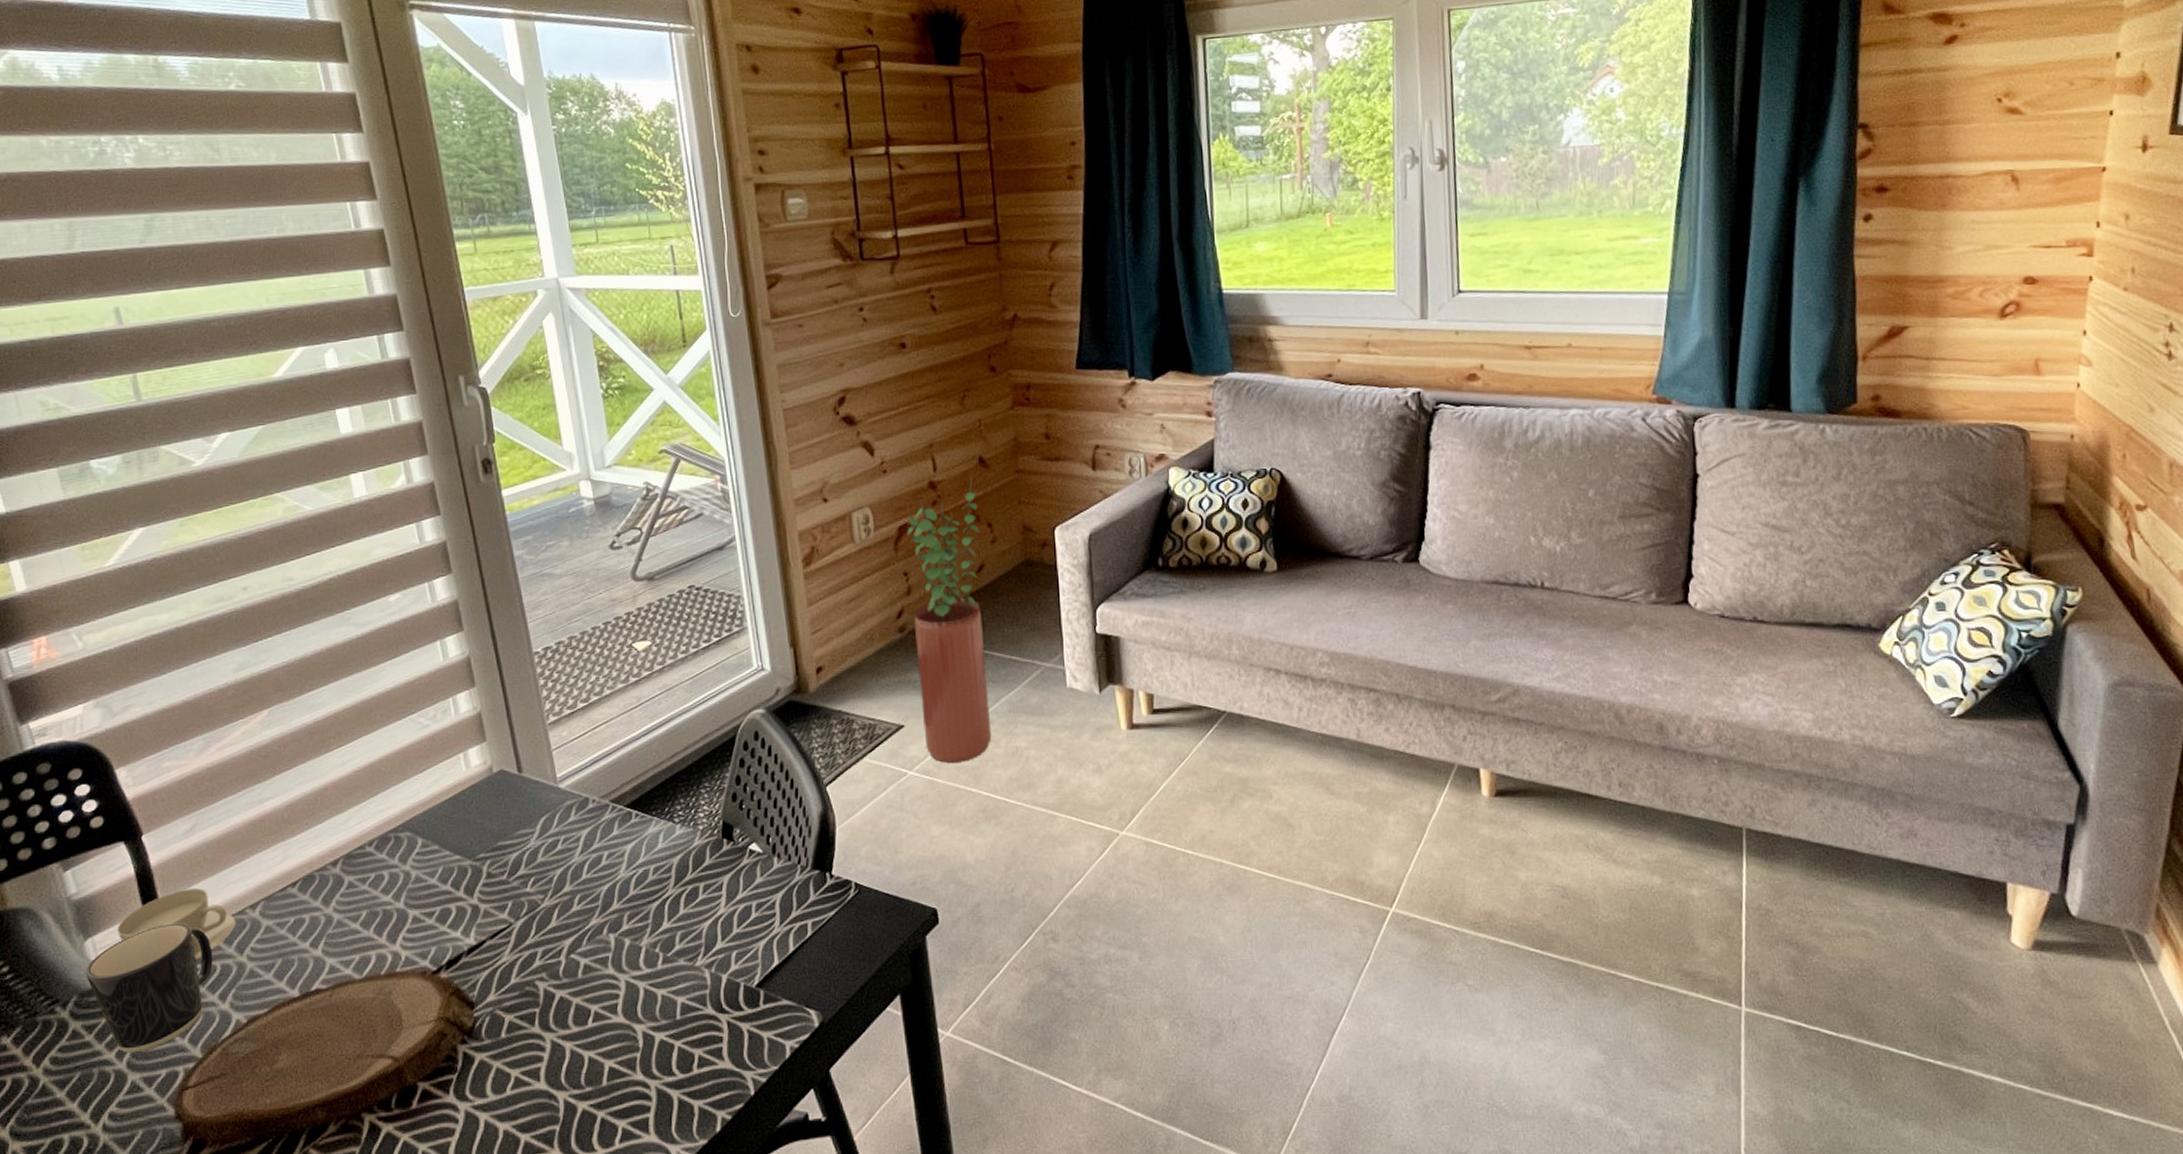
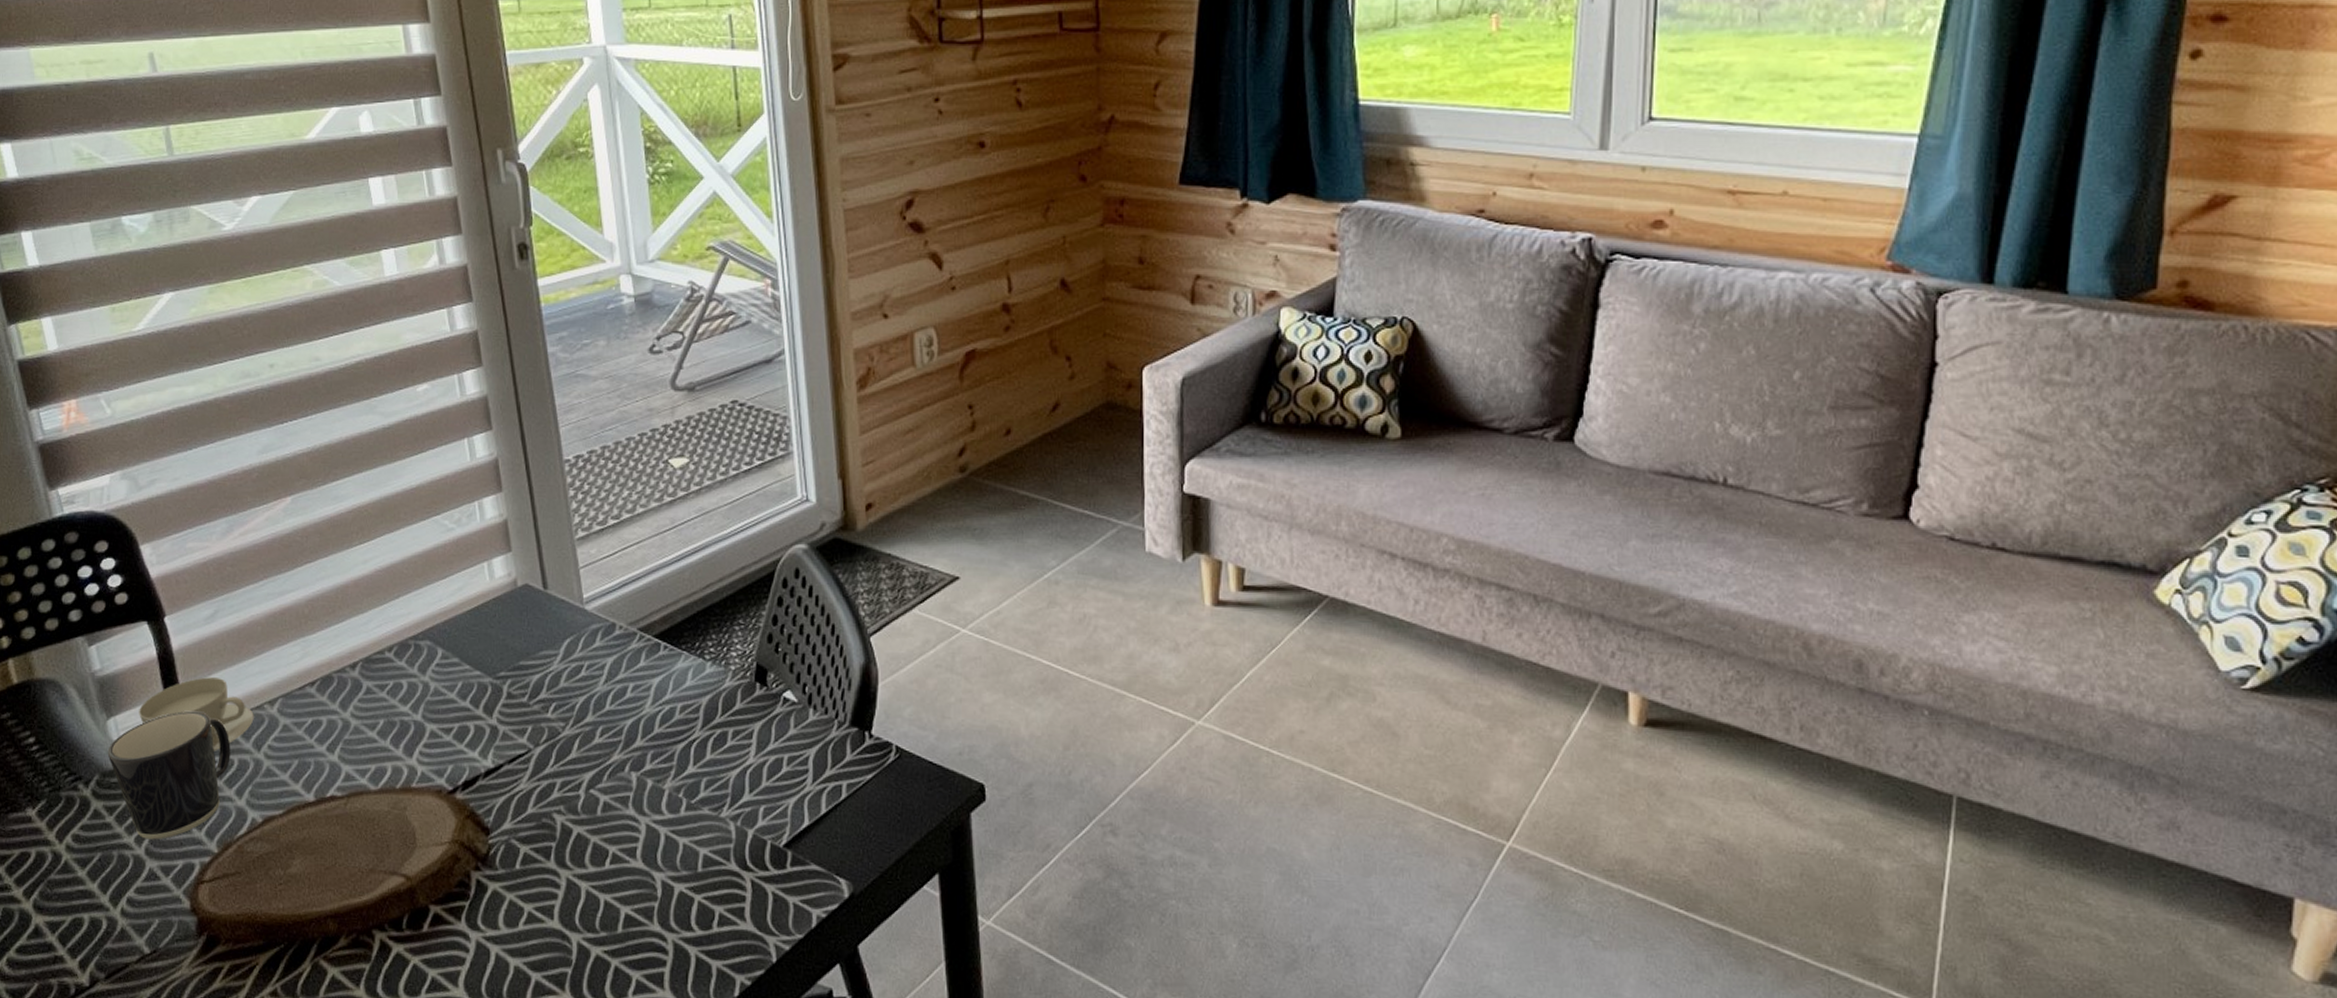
vase: present [906,477,992,763] -> none [974,302,1057,625]

